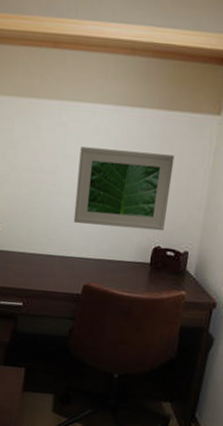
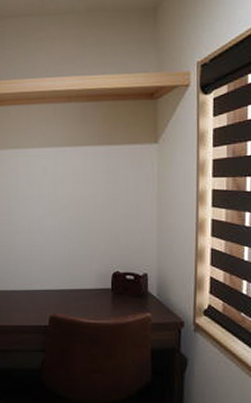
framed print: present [73,146,175,231] -> none [32,185,121,257]

